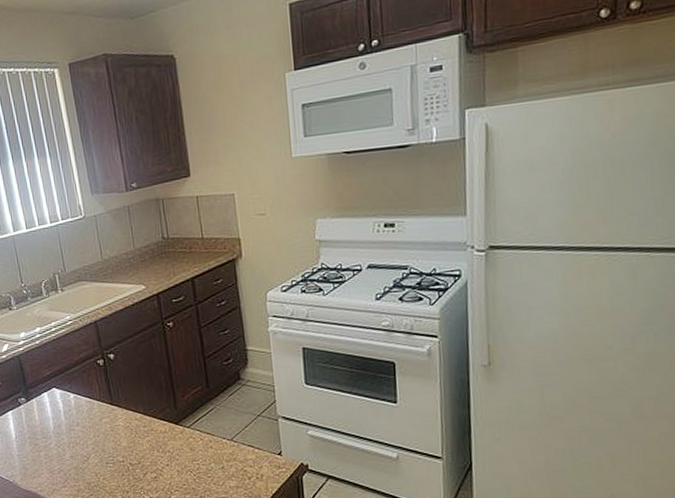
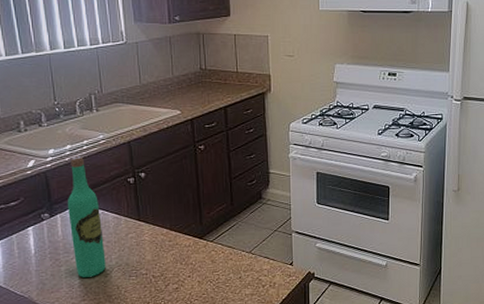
wine bottle: none [41,339,83,463] -> present [68,156,106,277]

